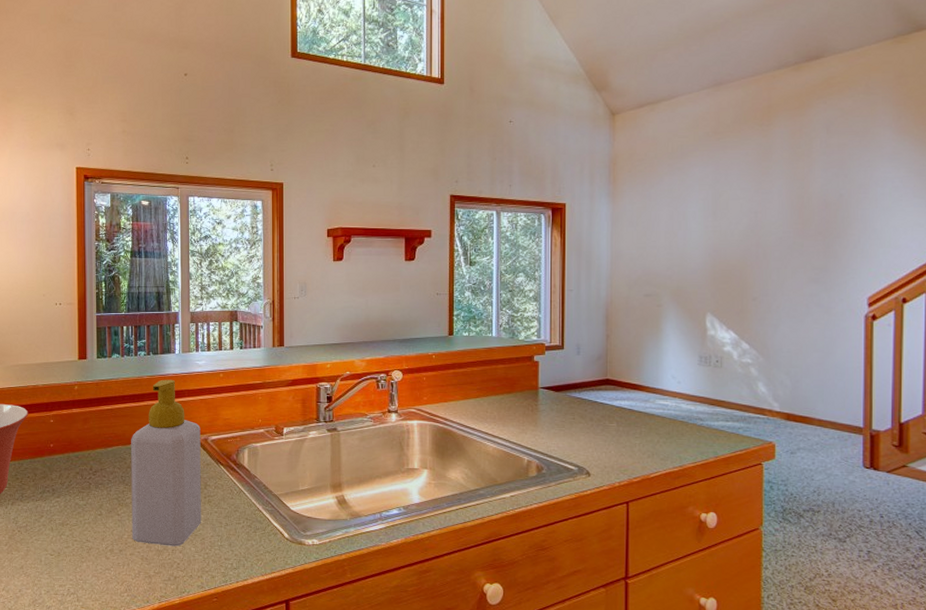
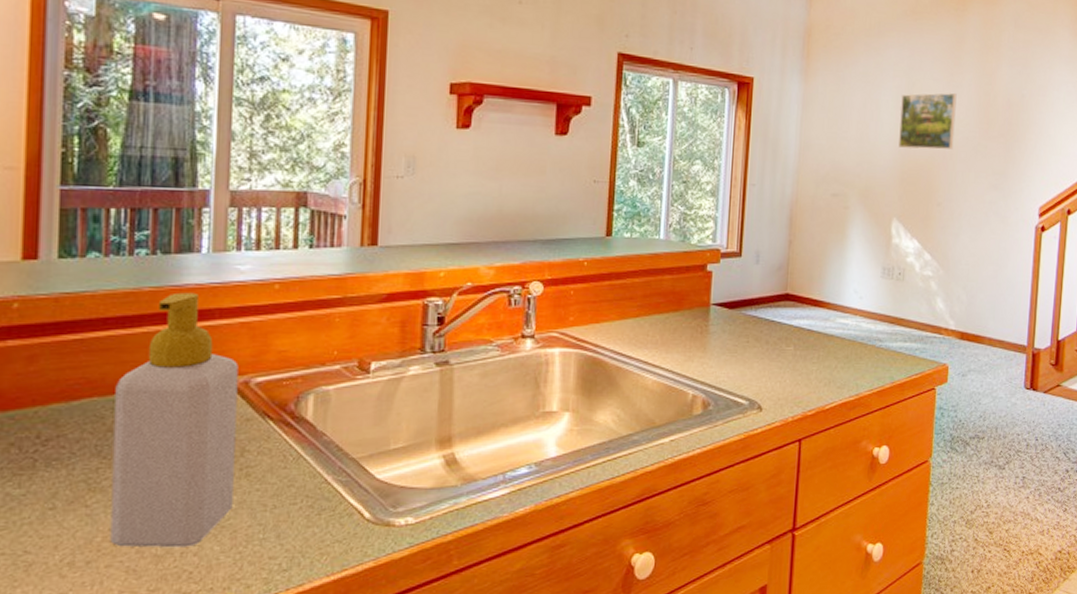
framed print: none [707,200,767,252] -> present [899,93,957,150]

